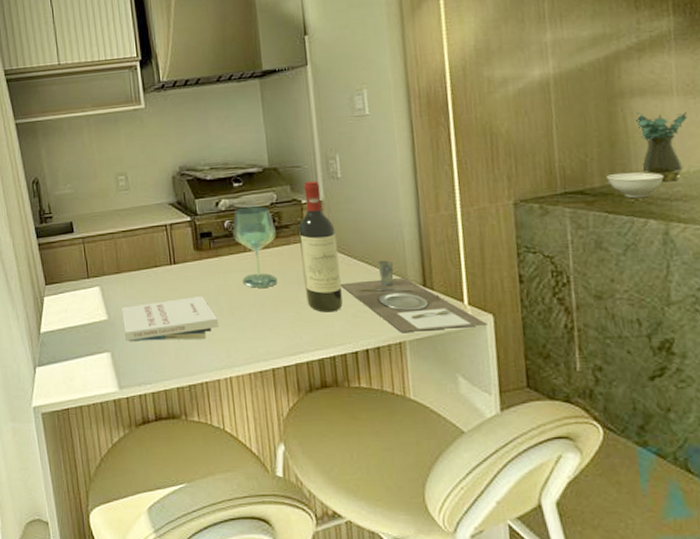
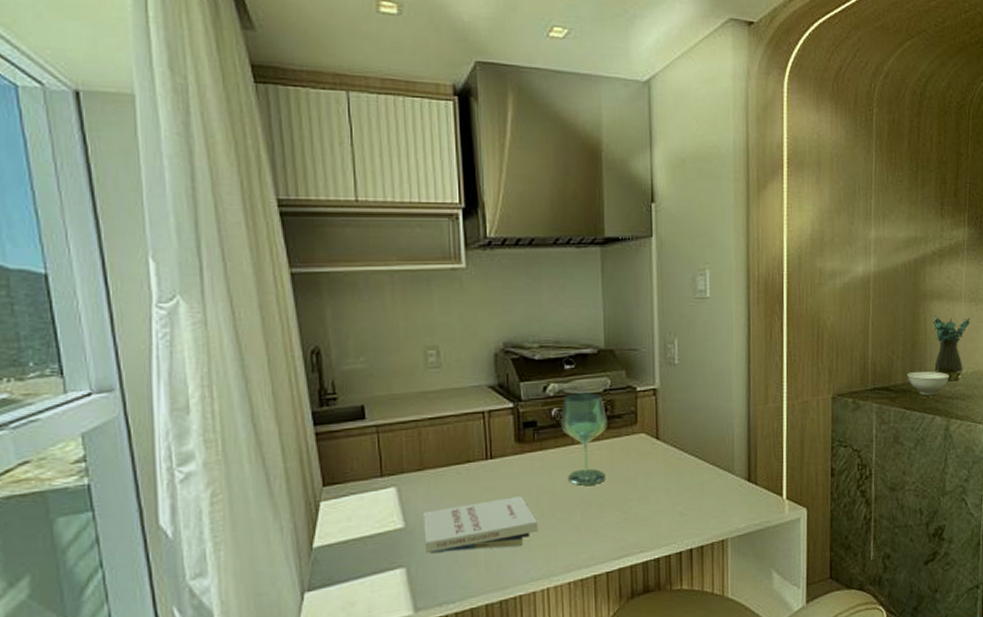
wine bottle: present [298,181,343,313] -> none [632,366,671,511]
place setting: present [340,260,488,332] -> none [670,453,801,529]

